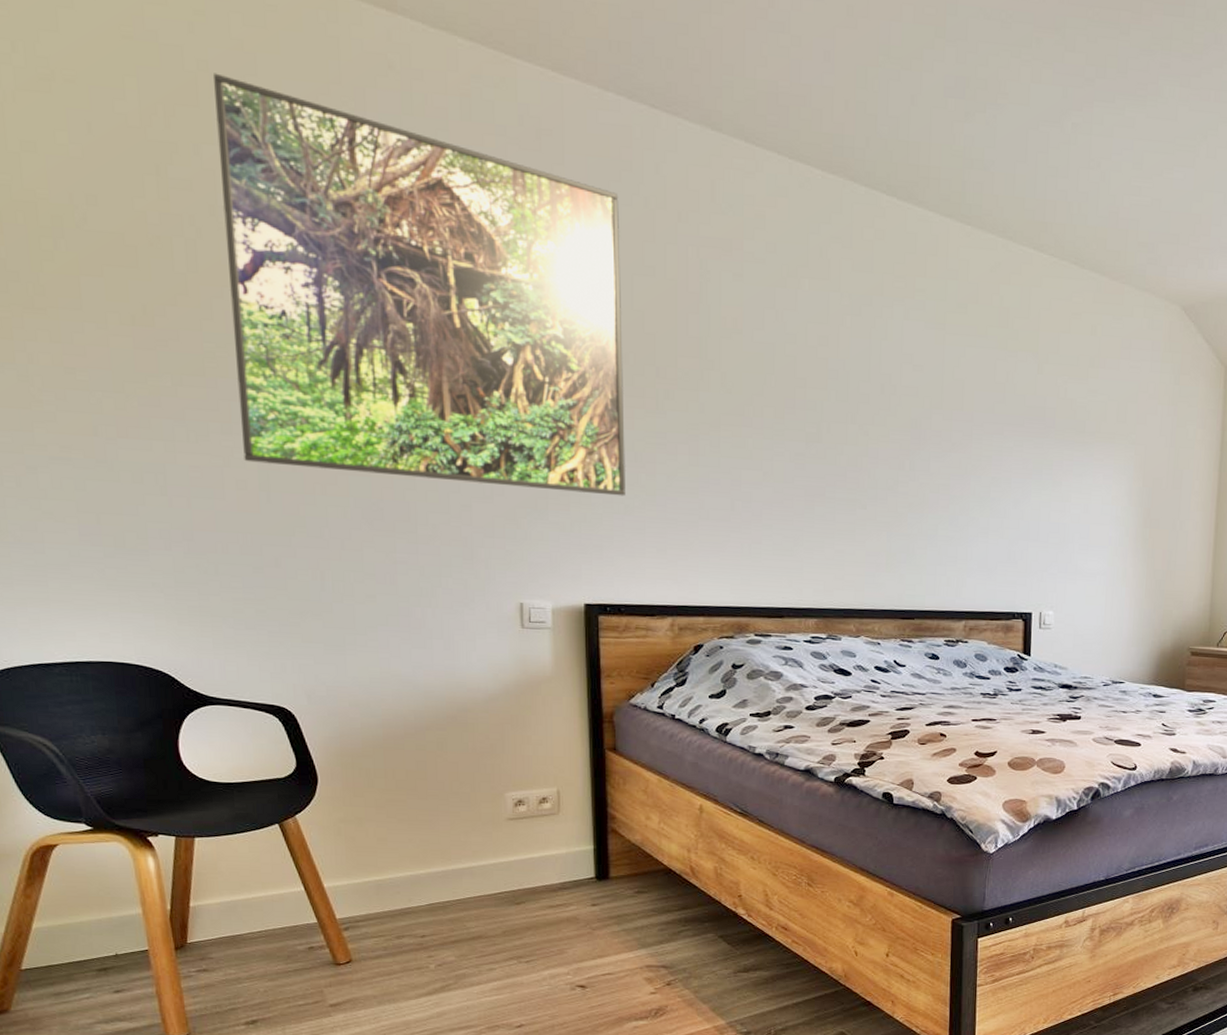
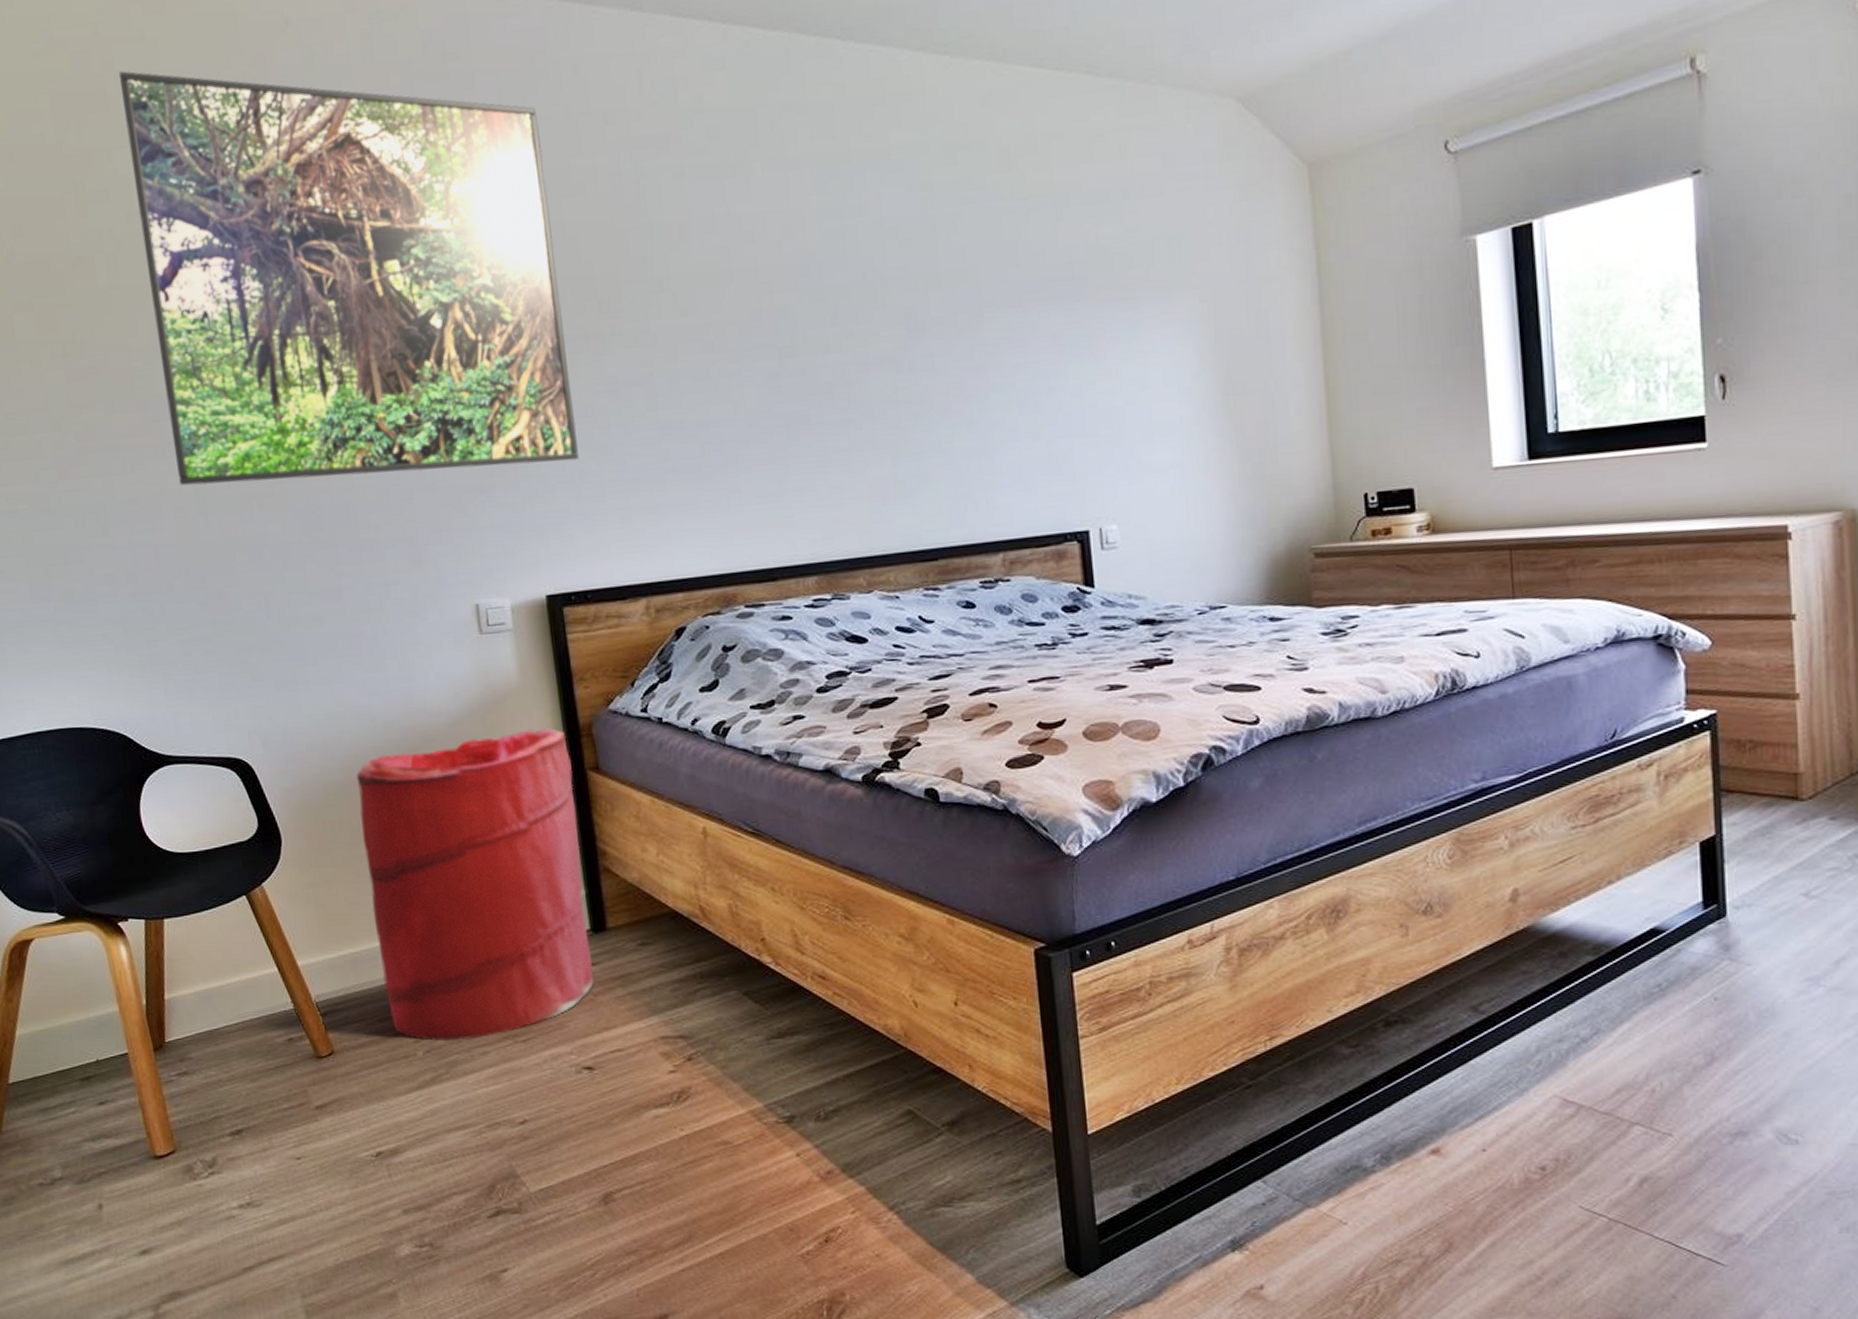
laundry hamper: none [395,711,594,959] -> present [356,728,594,1041]

